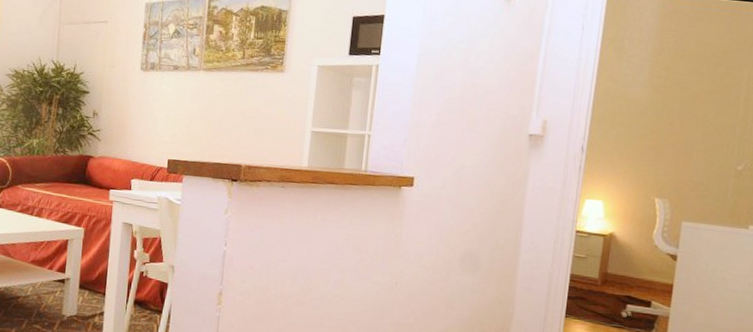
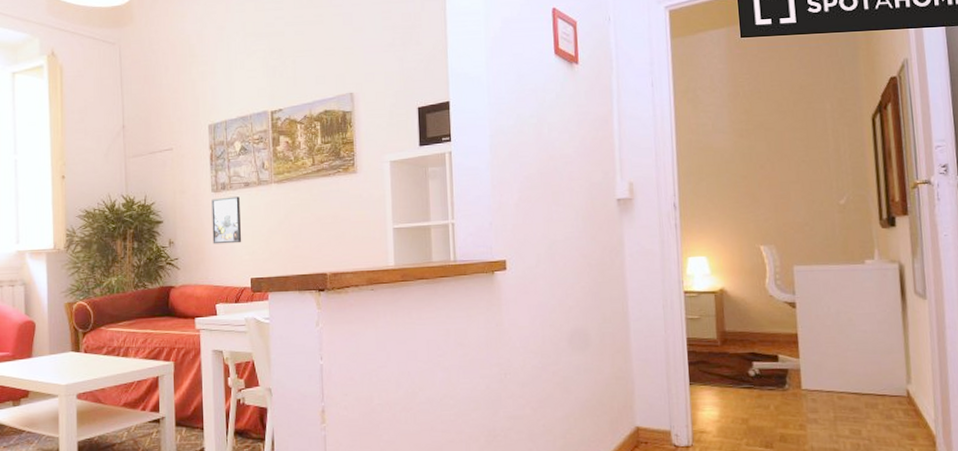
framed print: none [135,77,167,124] -> present [211,196,242,244]

